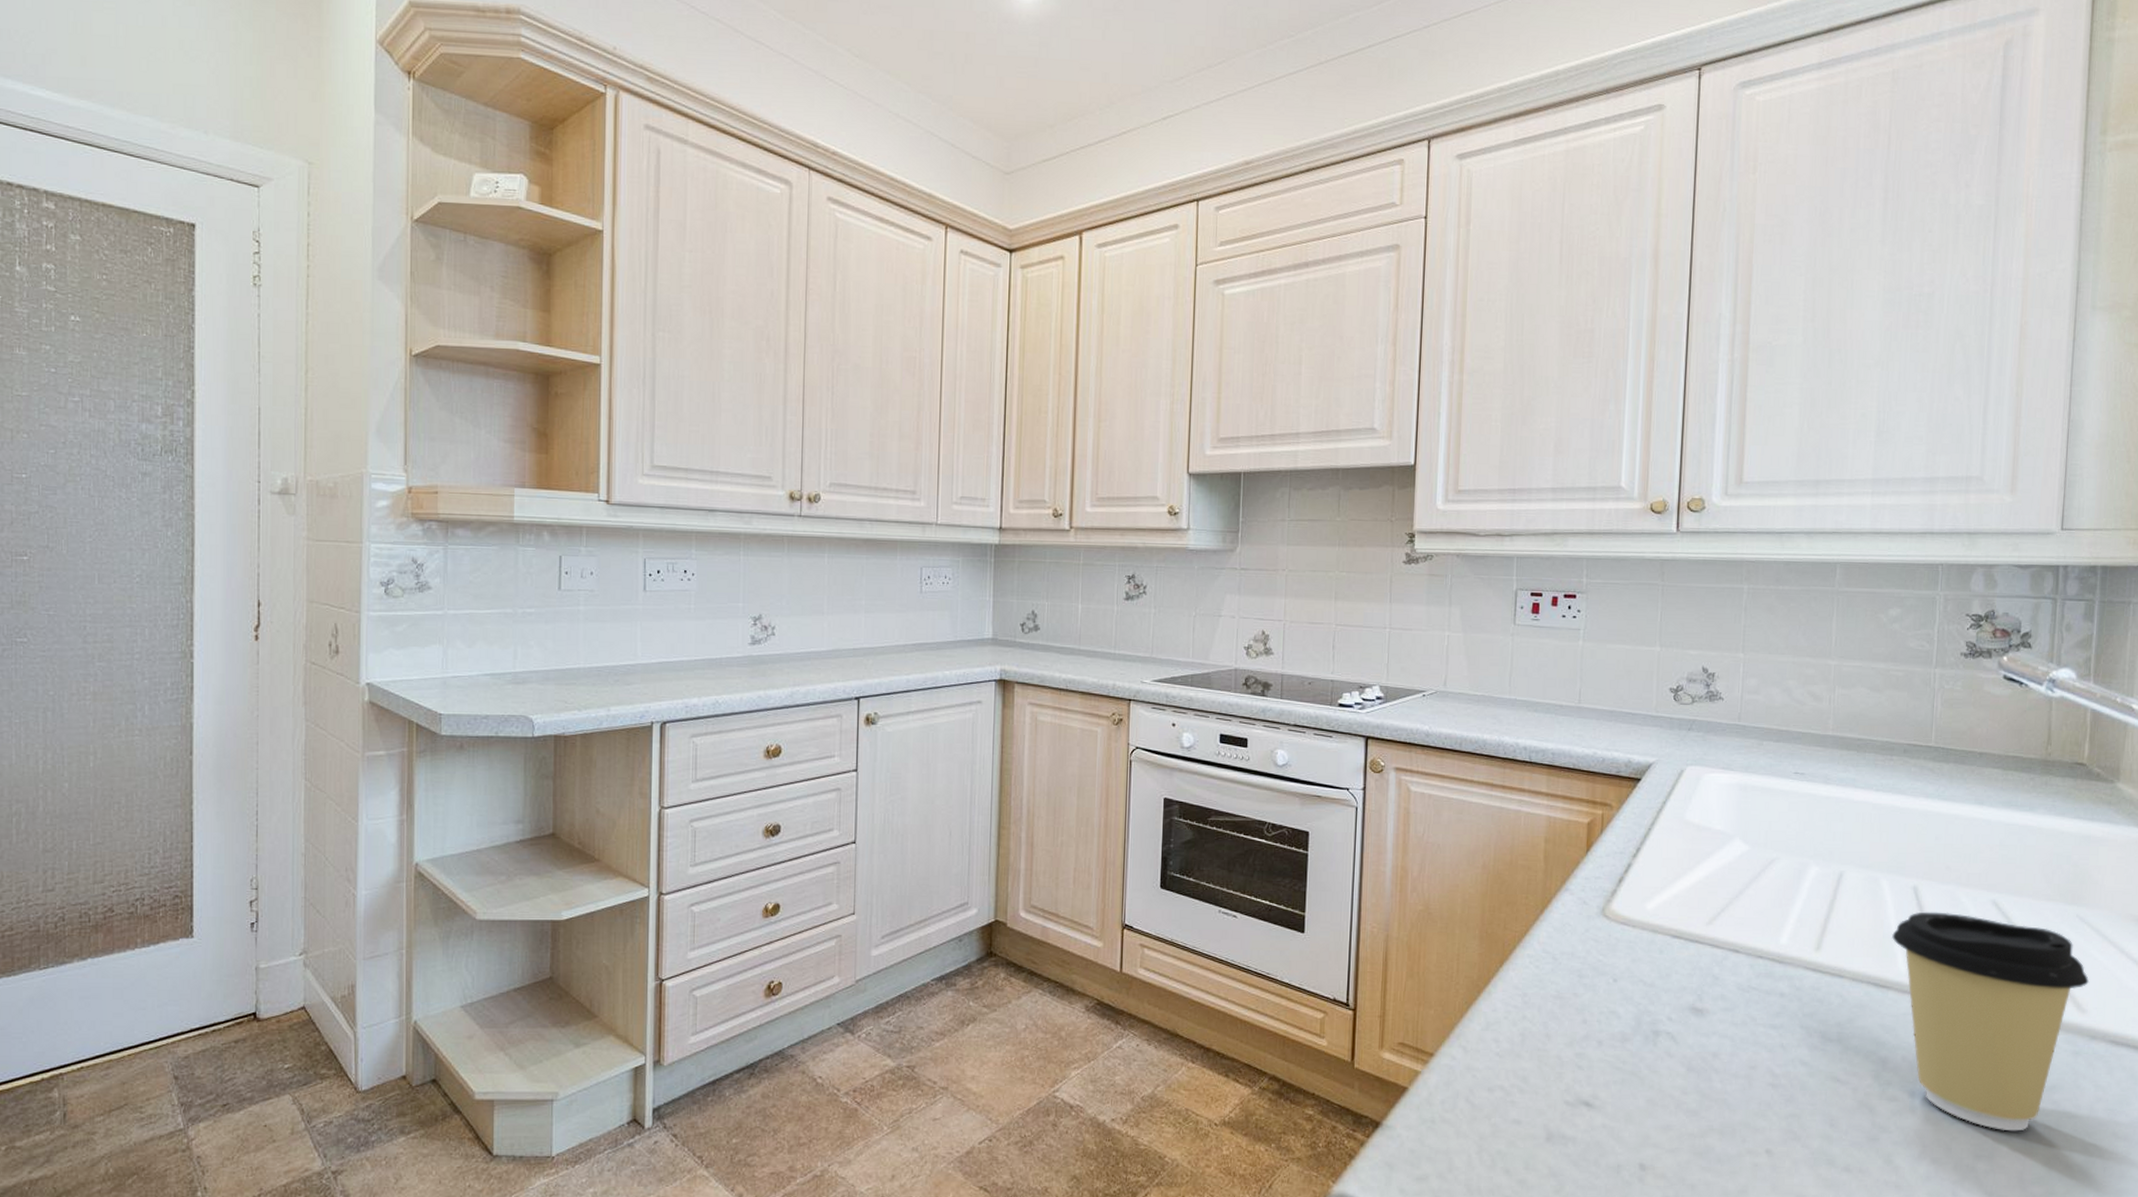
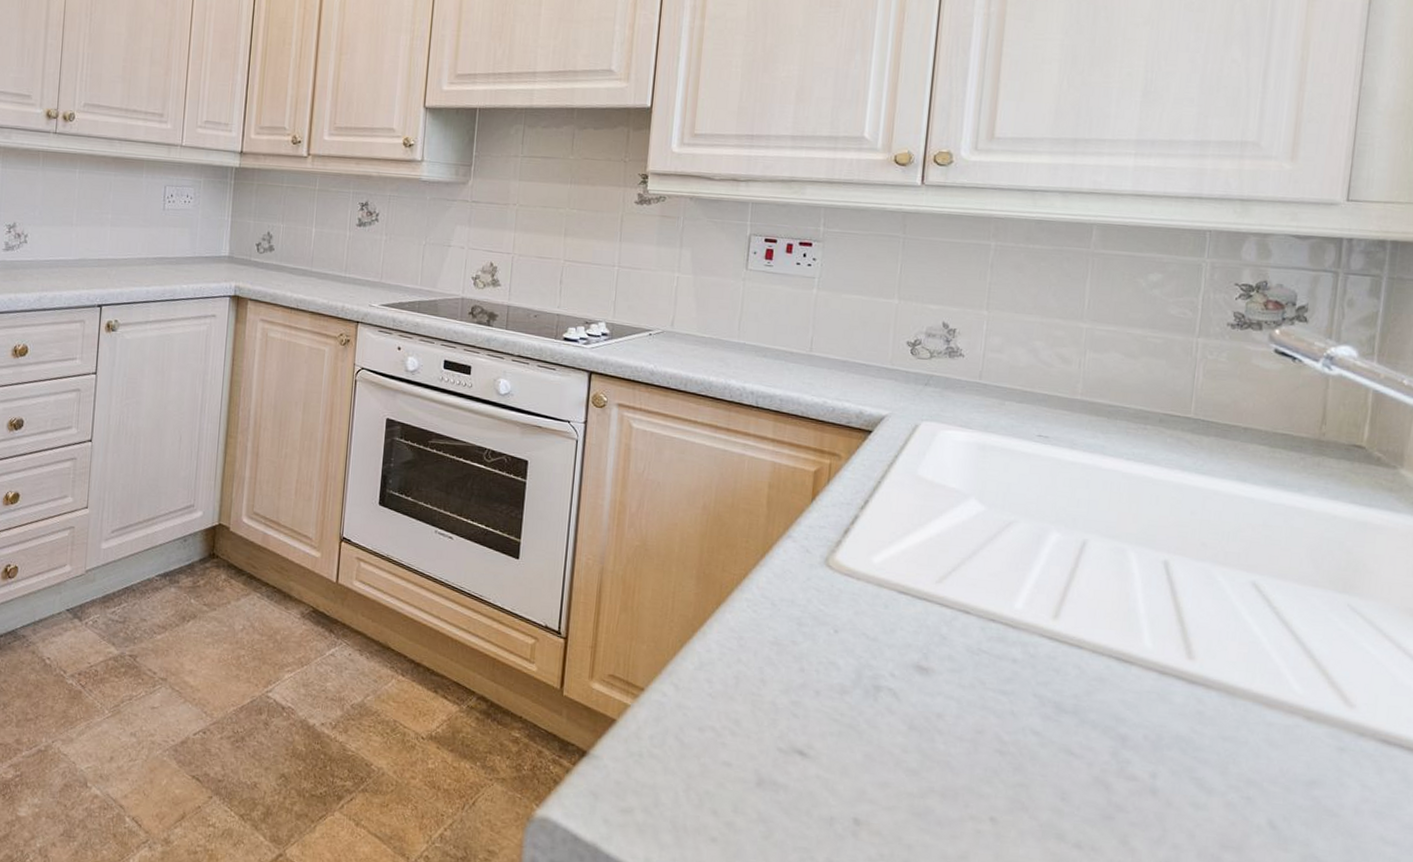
coffee cup: present [1892,911,2090,1131] -> none [1138,588,1360,825]

